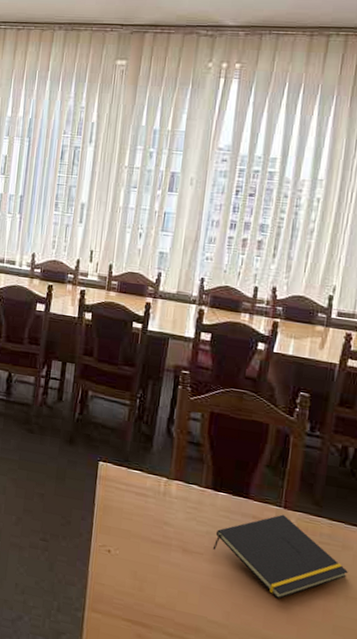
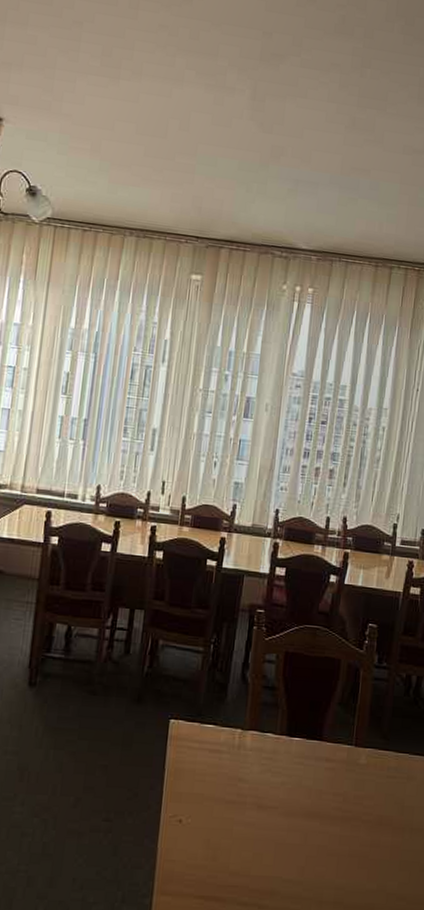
notepad: present [212,514,348,600] -> none [287,753,412,844]

